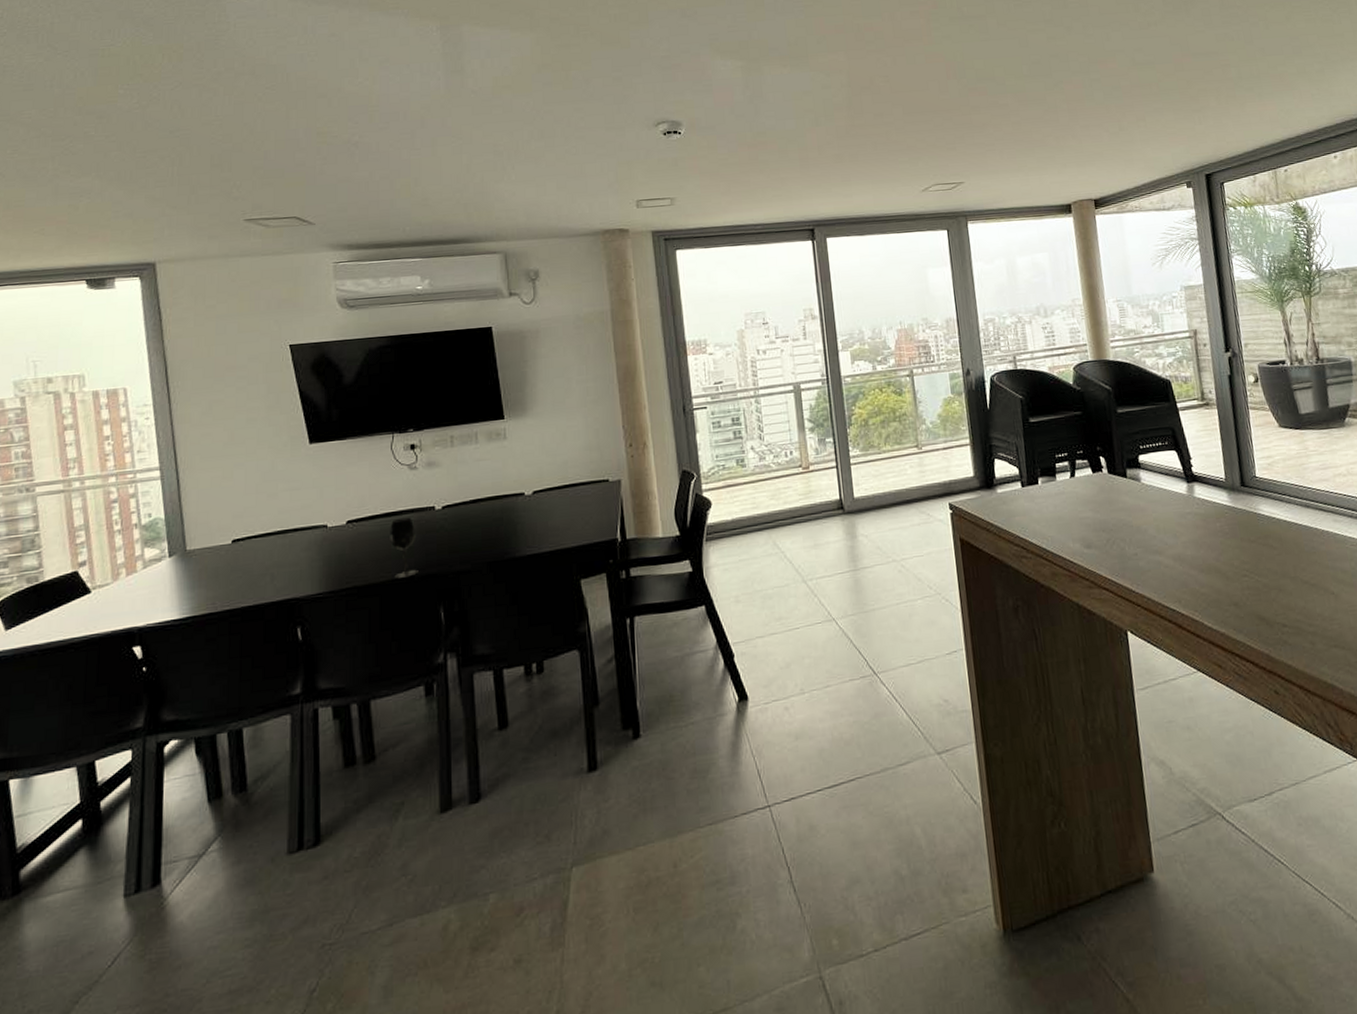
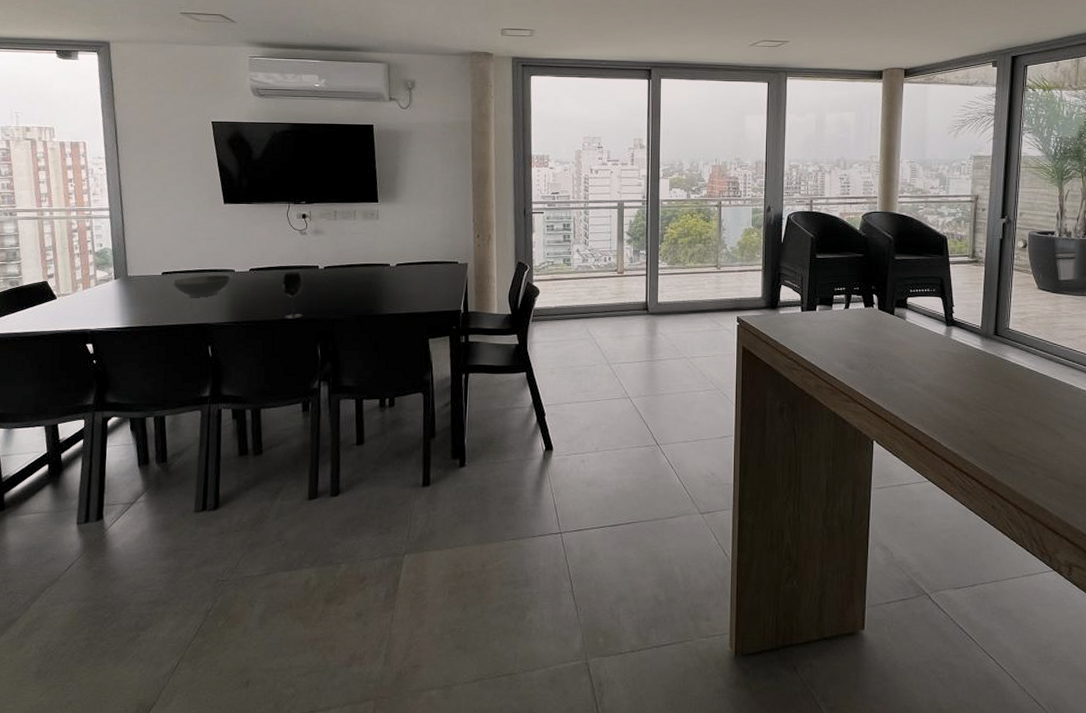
bowl: none [245,532,323,567] -> present [172,274,231,297]

